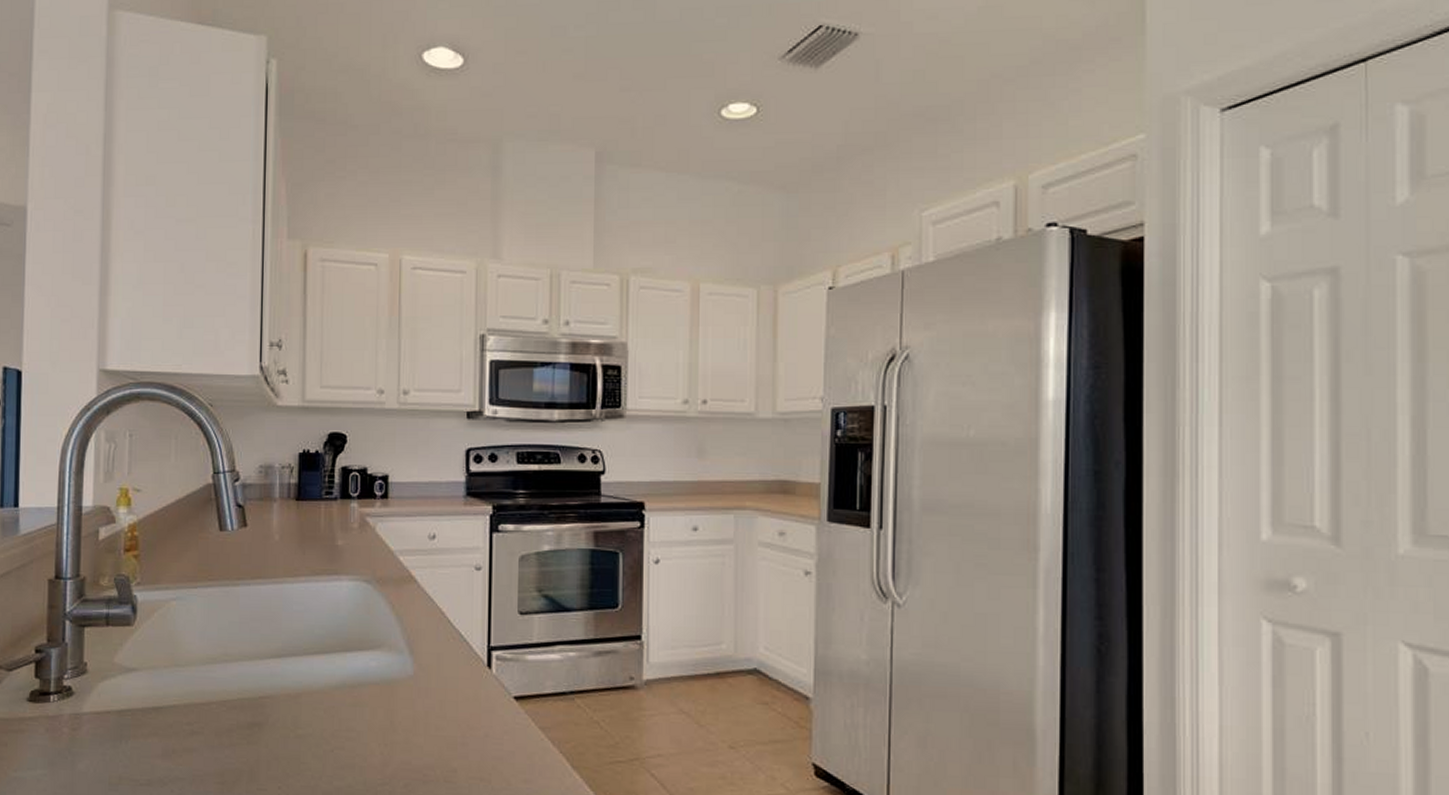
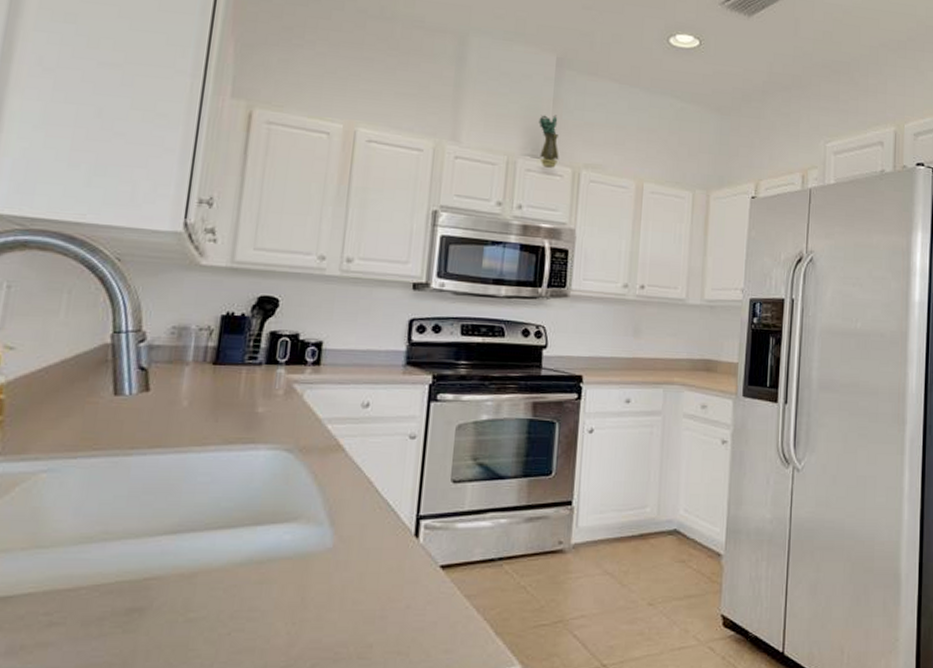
vase: none [581,217,605,277] -> present [538,114,559,168]

